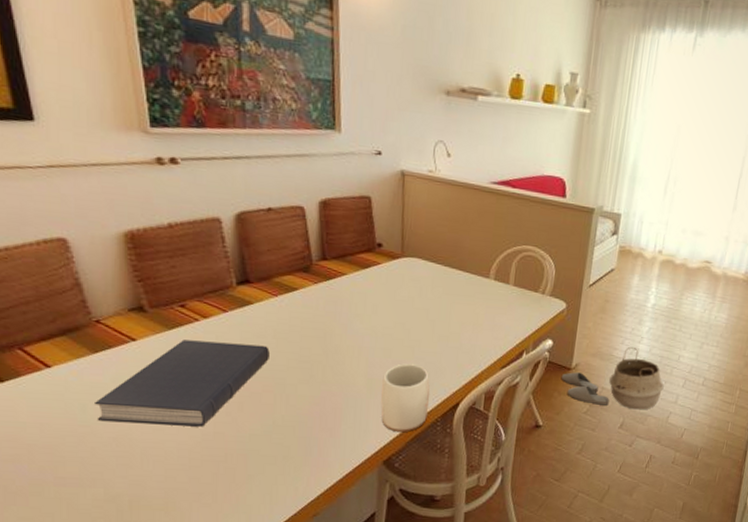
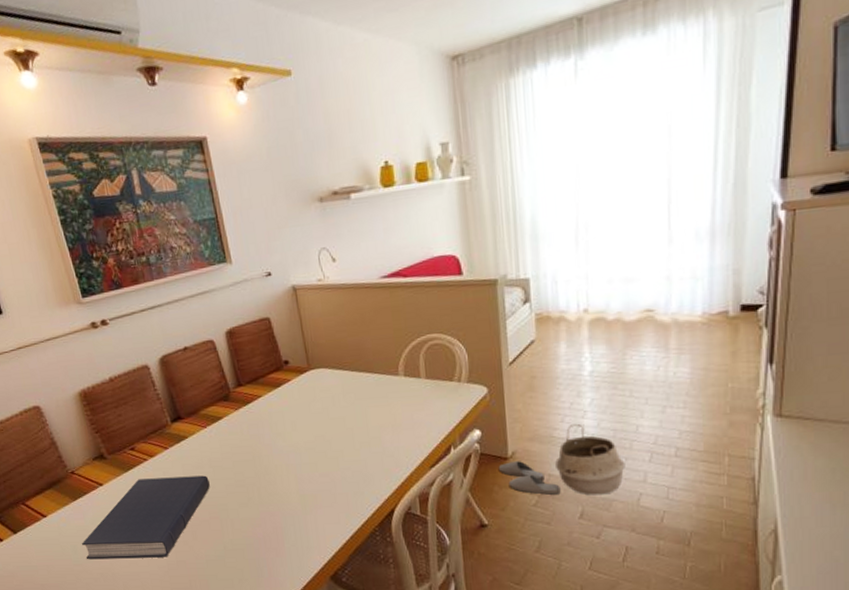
mug: present [381,363,430,433] -> none [314,474,365,546]

